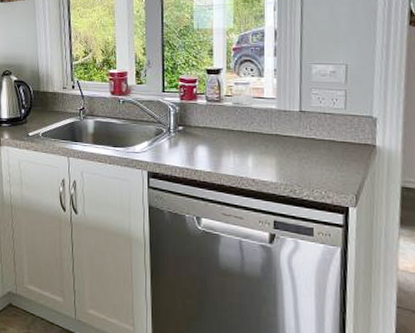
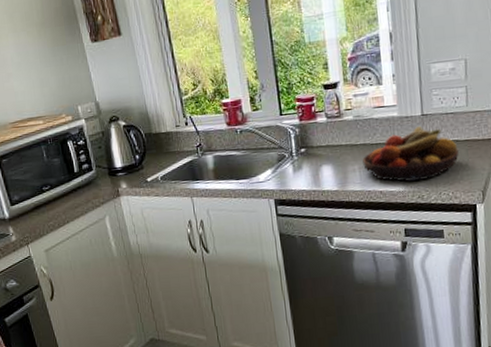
fruit bowl: none [238,121,334,175] -> present [362,125,459,182]

